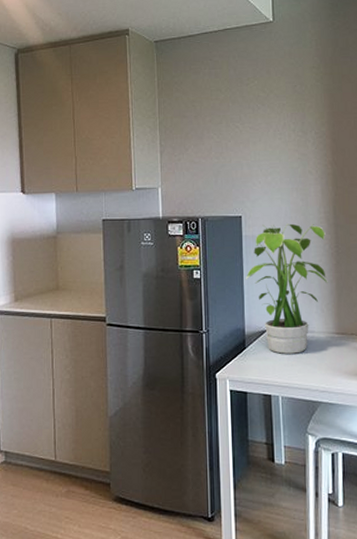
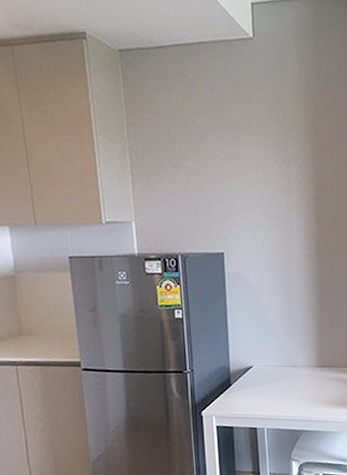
potted plant: present [245,223,328,354] -> none [229,260,310,389]

